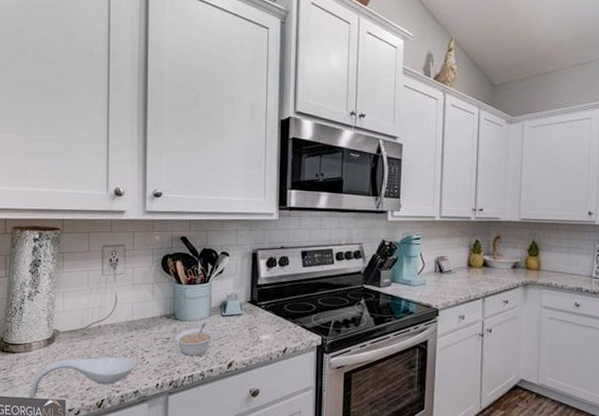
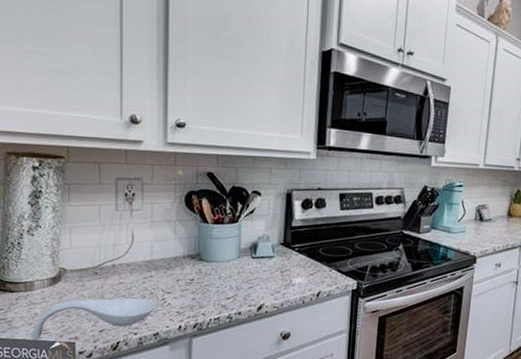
legume: present [175,322,214,356] -> none [199,264,243,299]

